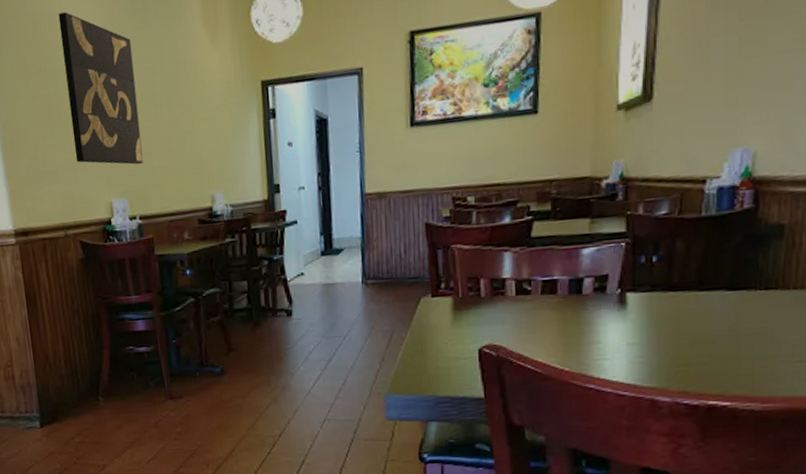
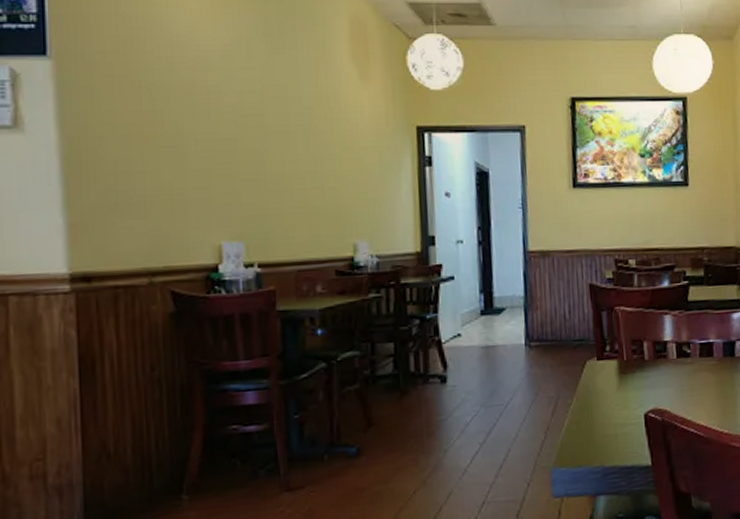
wall art: present [58,12,143,165] -> none [164,21,268,203]

